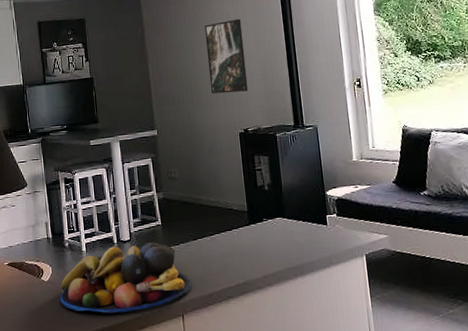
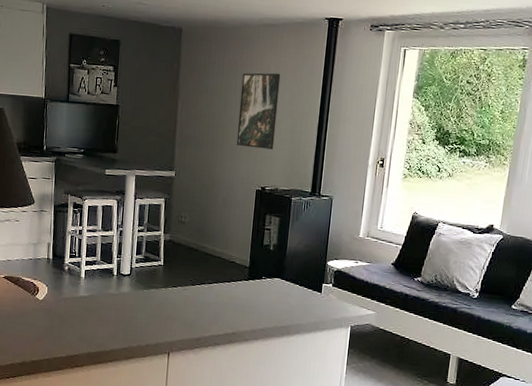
fruit bowl: present [60,242,192,314] -> none [52,278,183,342]

